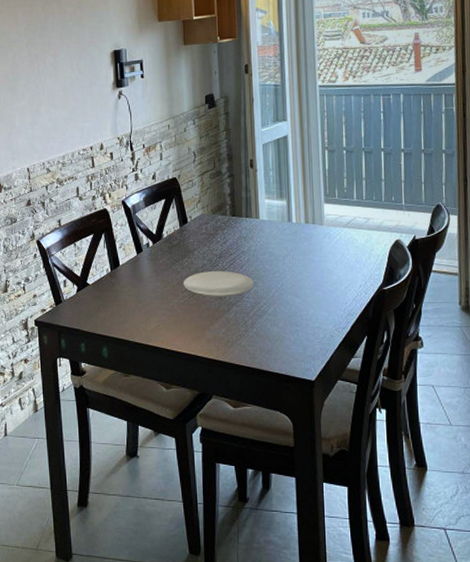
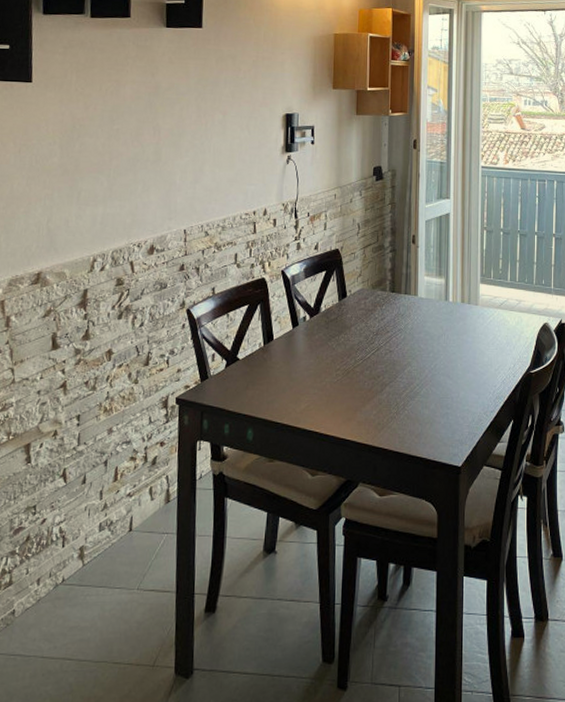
plate: present [183,271,254,297] -> none [337,349,408,377]

